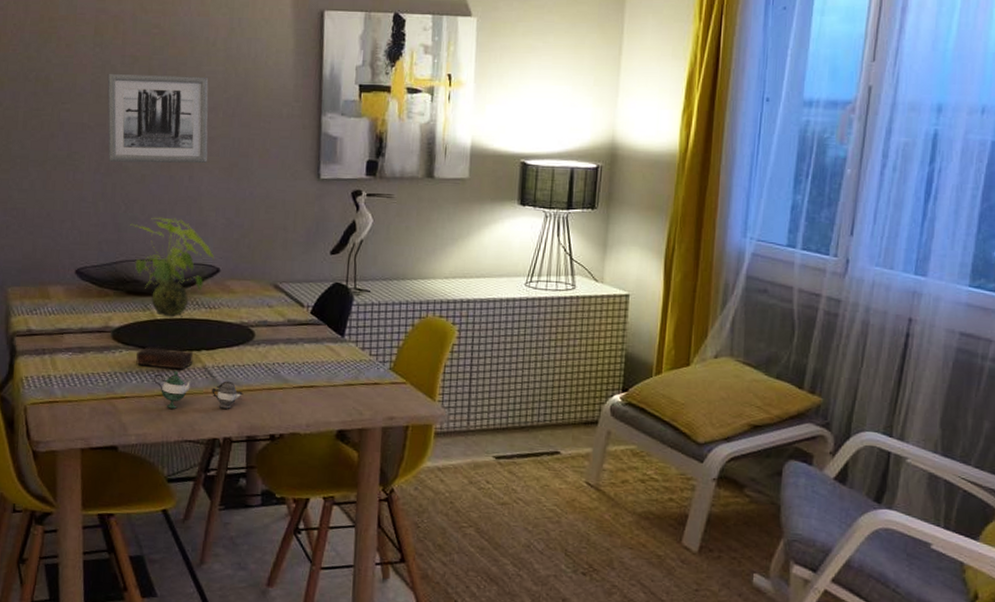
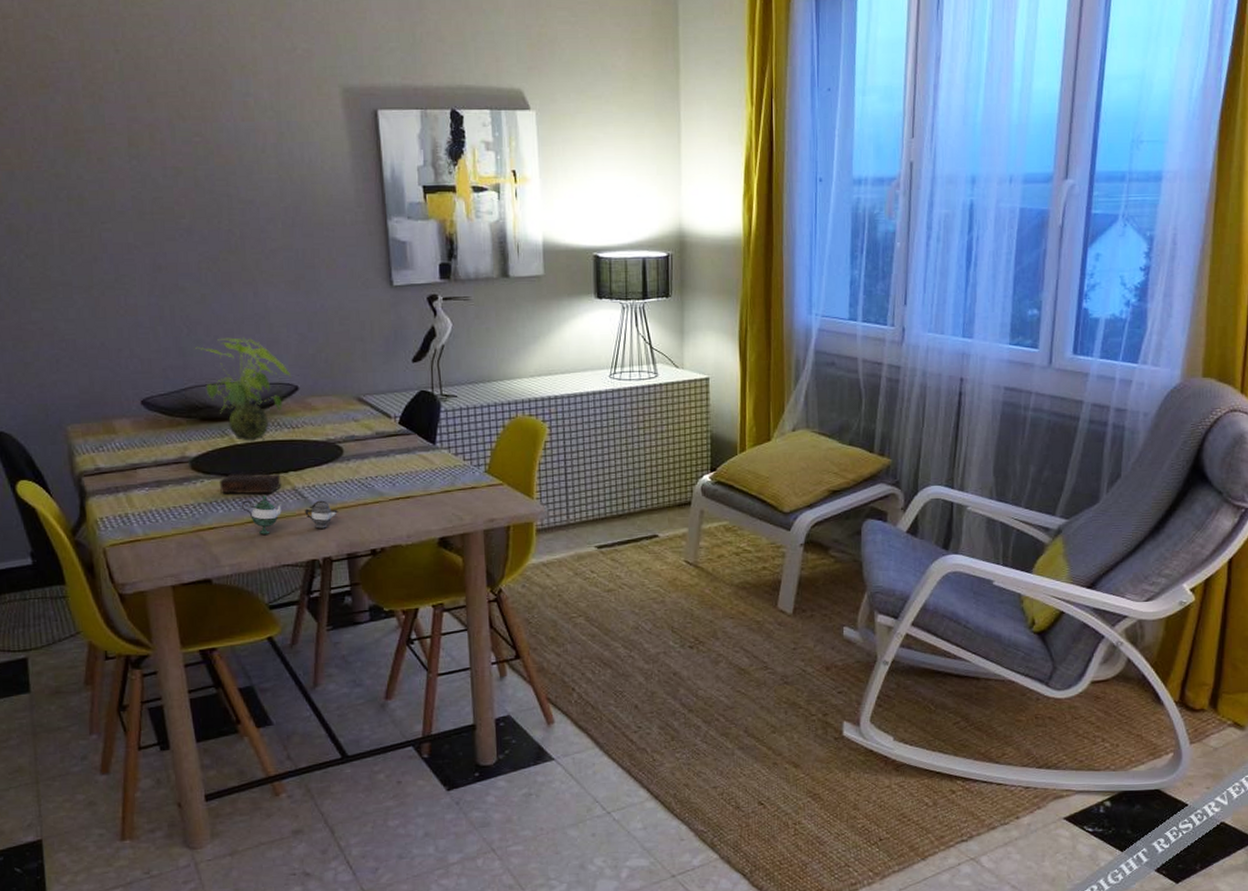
wall art: present [107,73,209,164] -> none [149,186,271,283]

